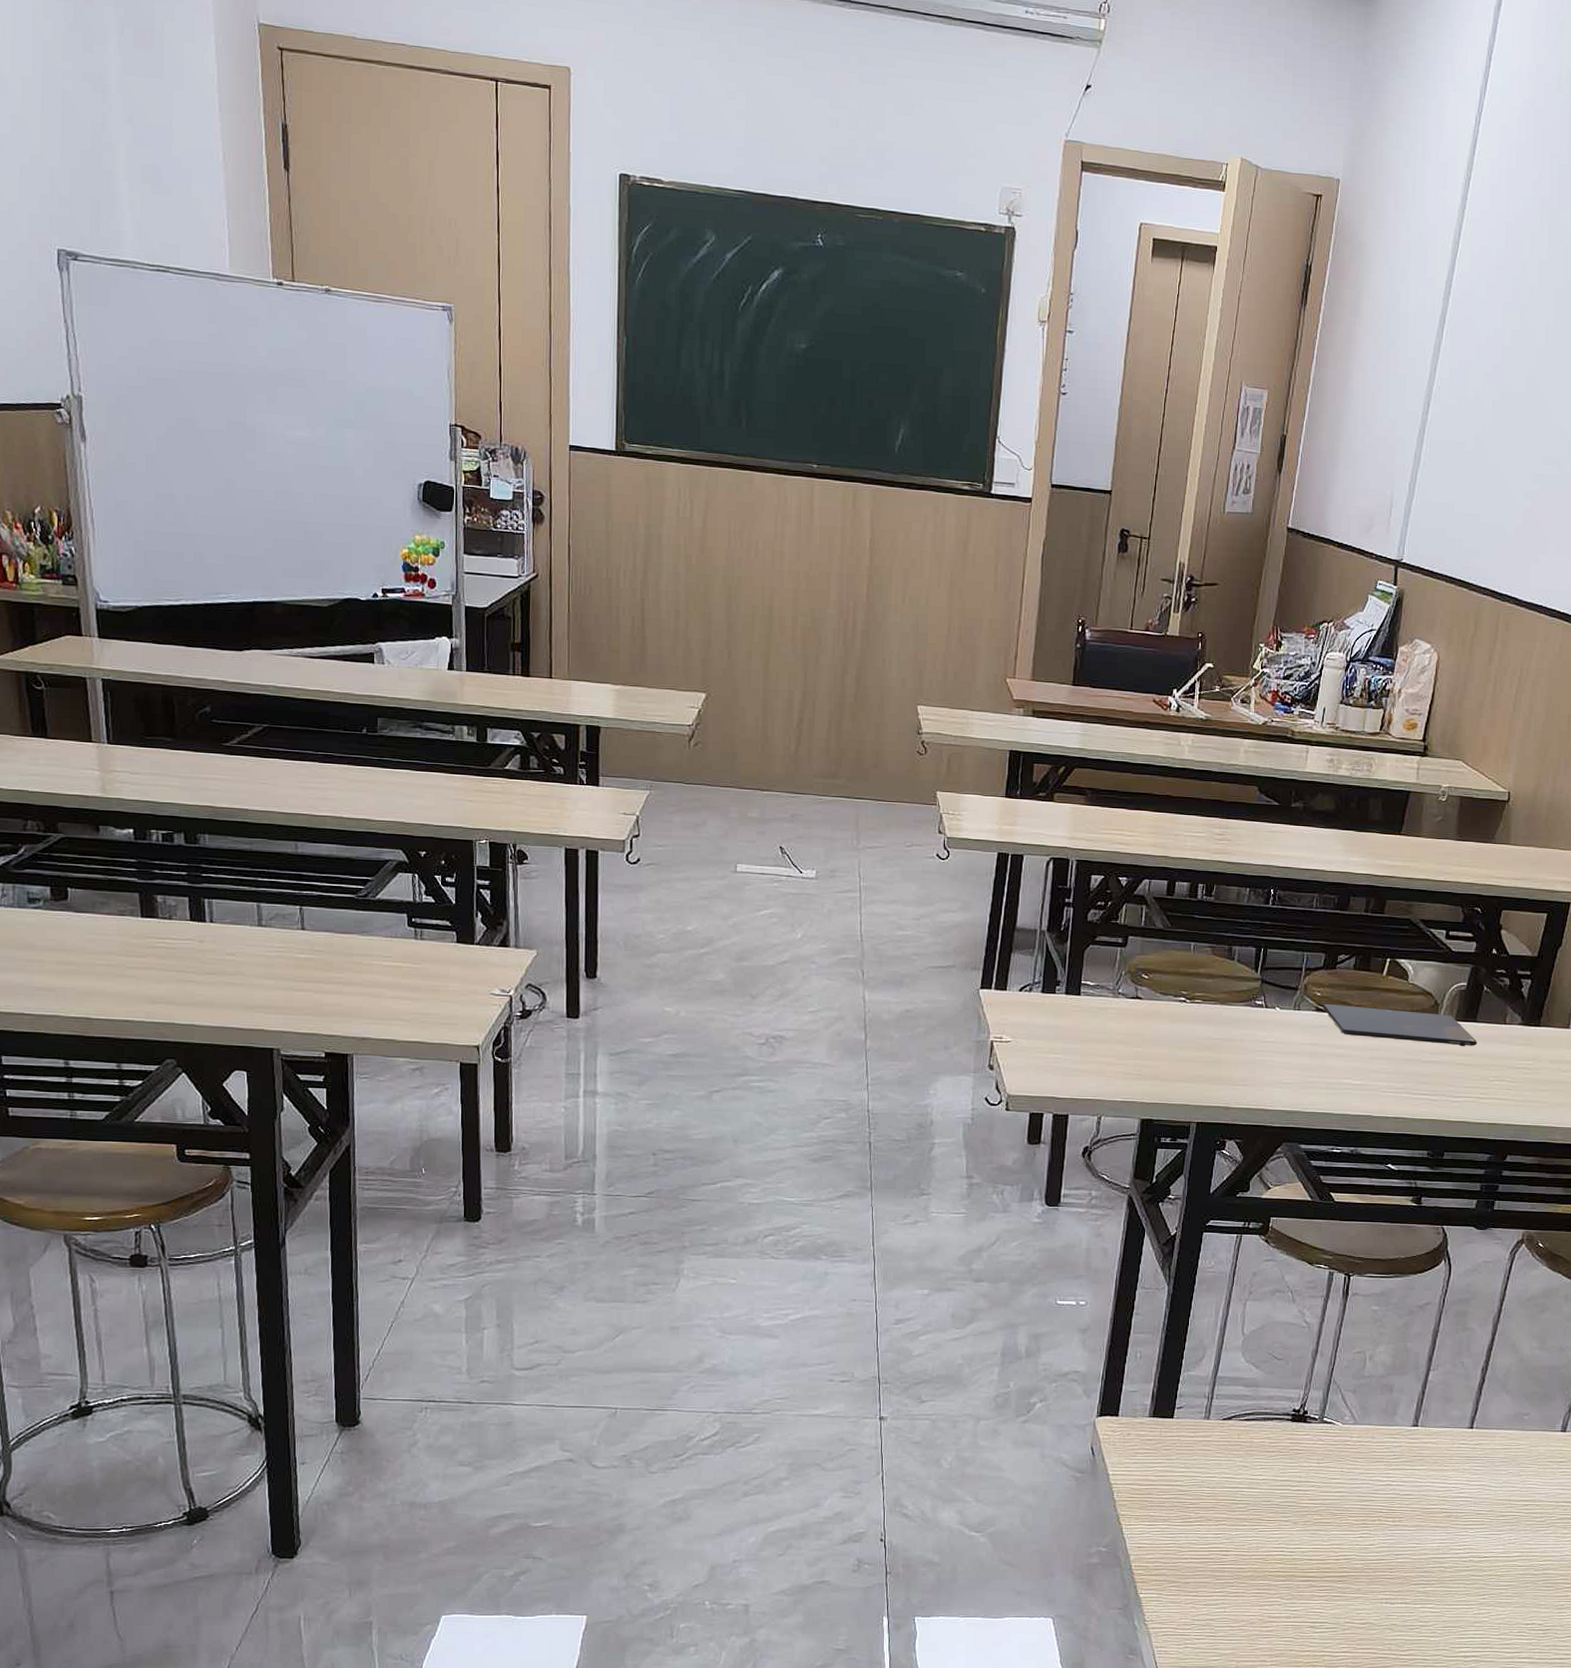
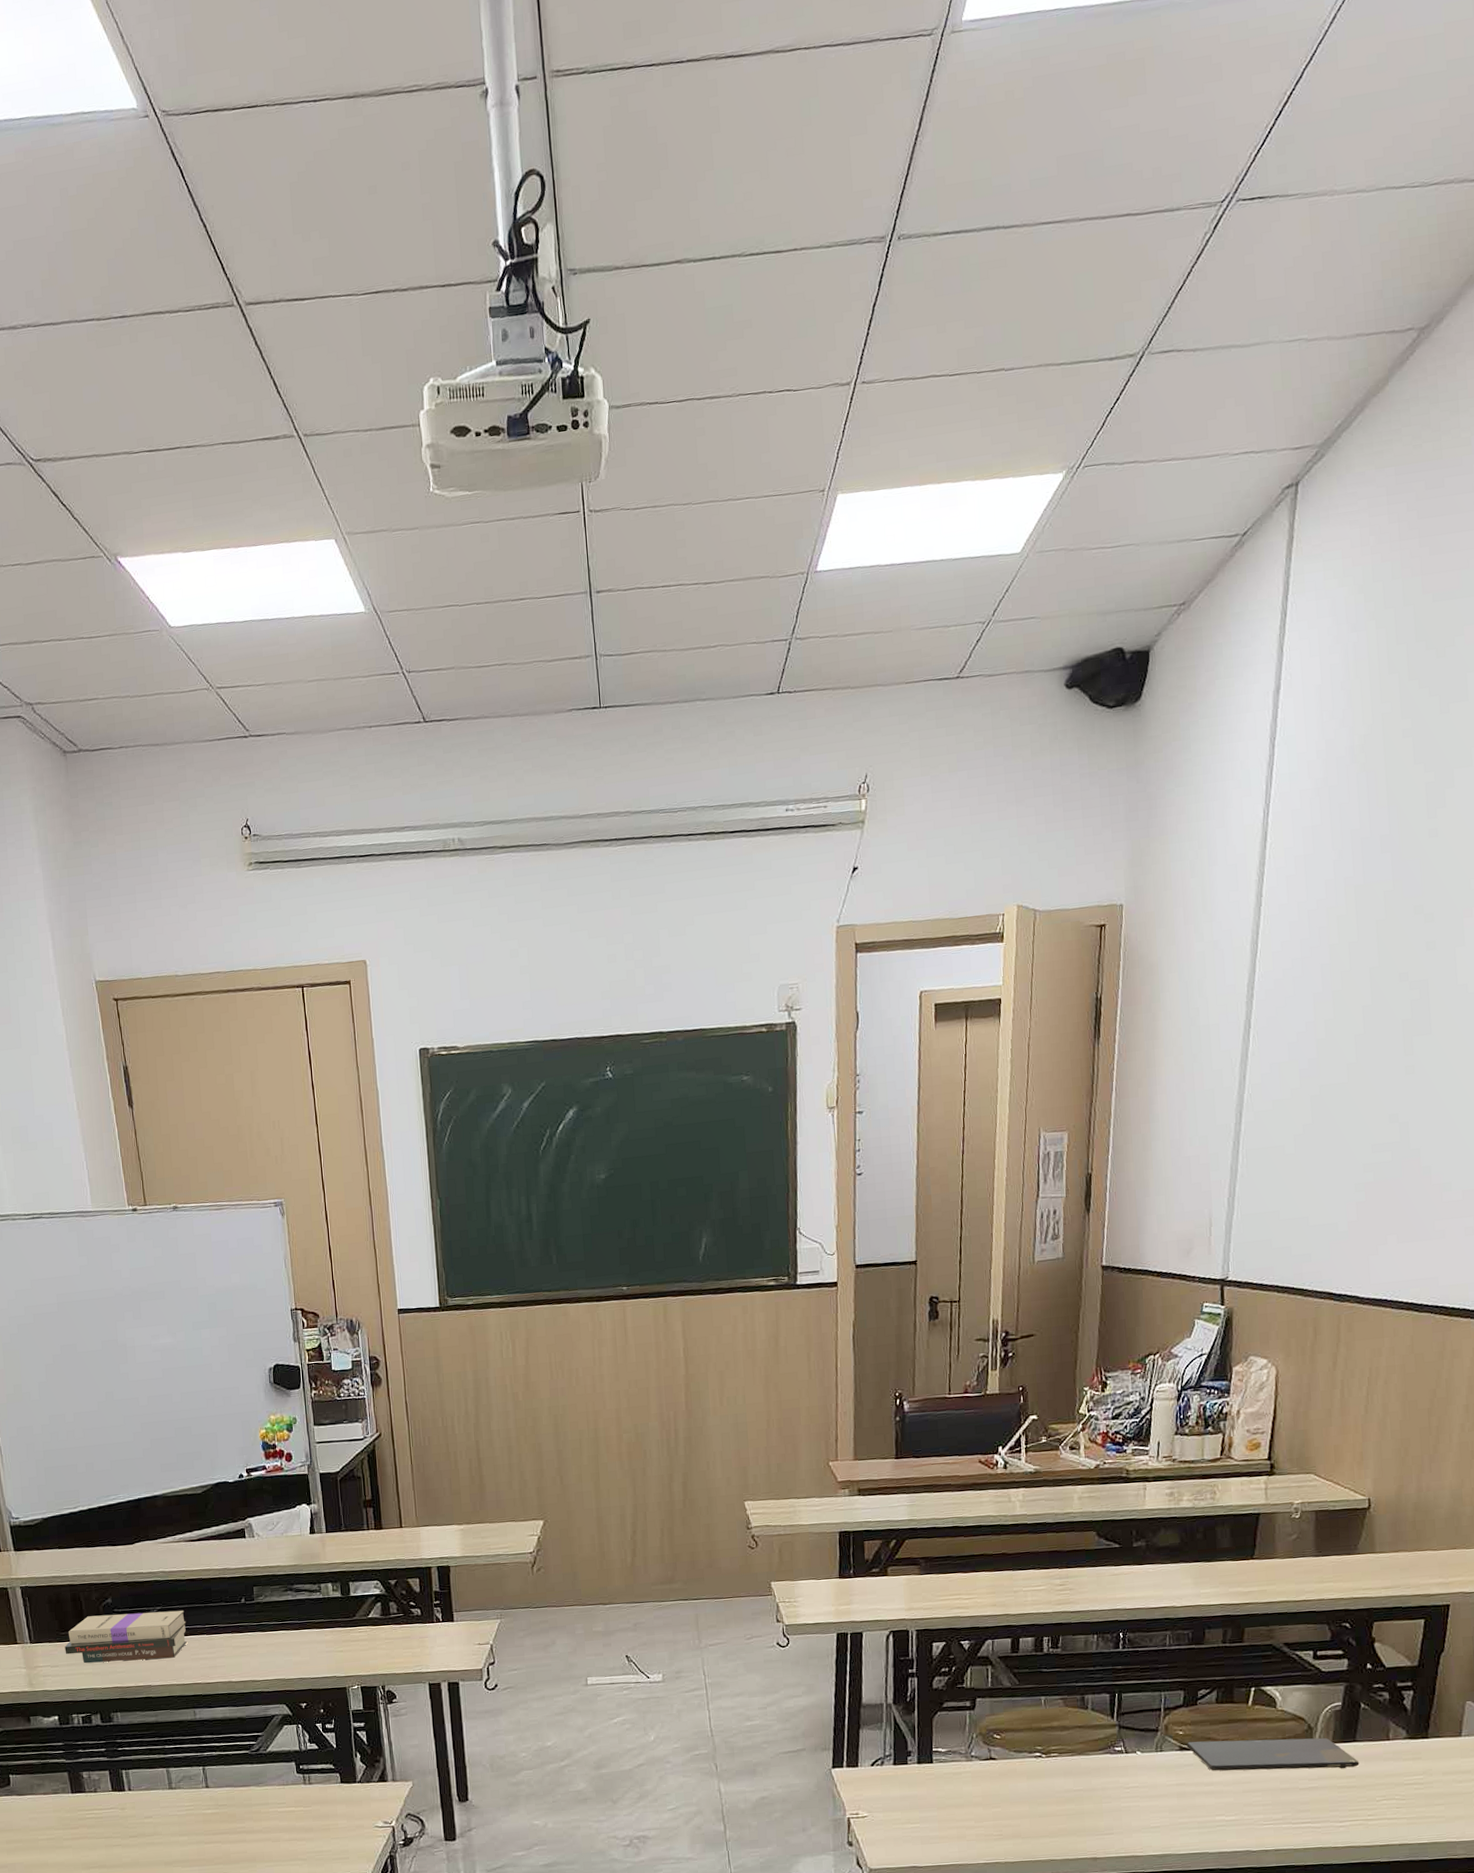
books: none [149,723,295,783] -> present [64,1610,187,1664]

